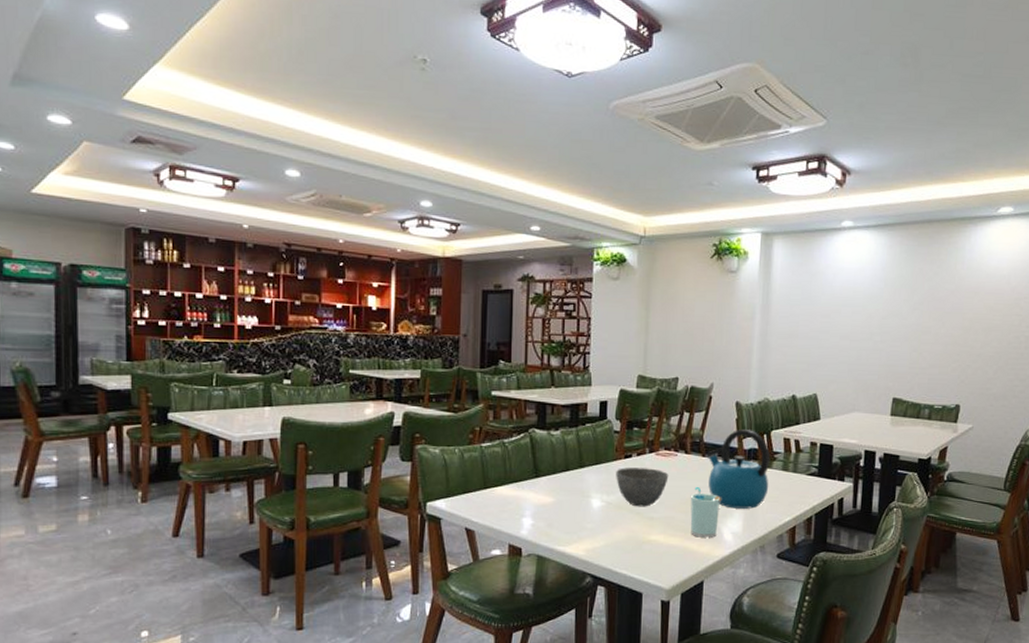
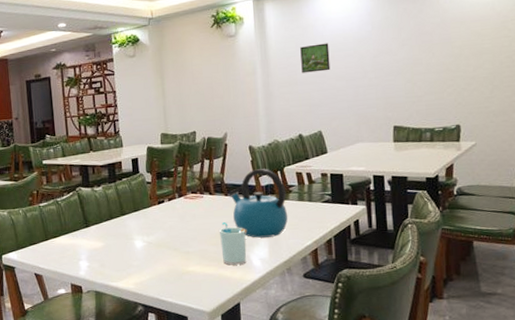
bowl: present [616,468,669,507] -> none [152,210,198,244]
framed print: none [804,294,837,327] -> present [300,43,330,73]

